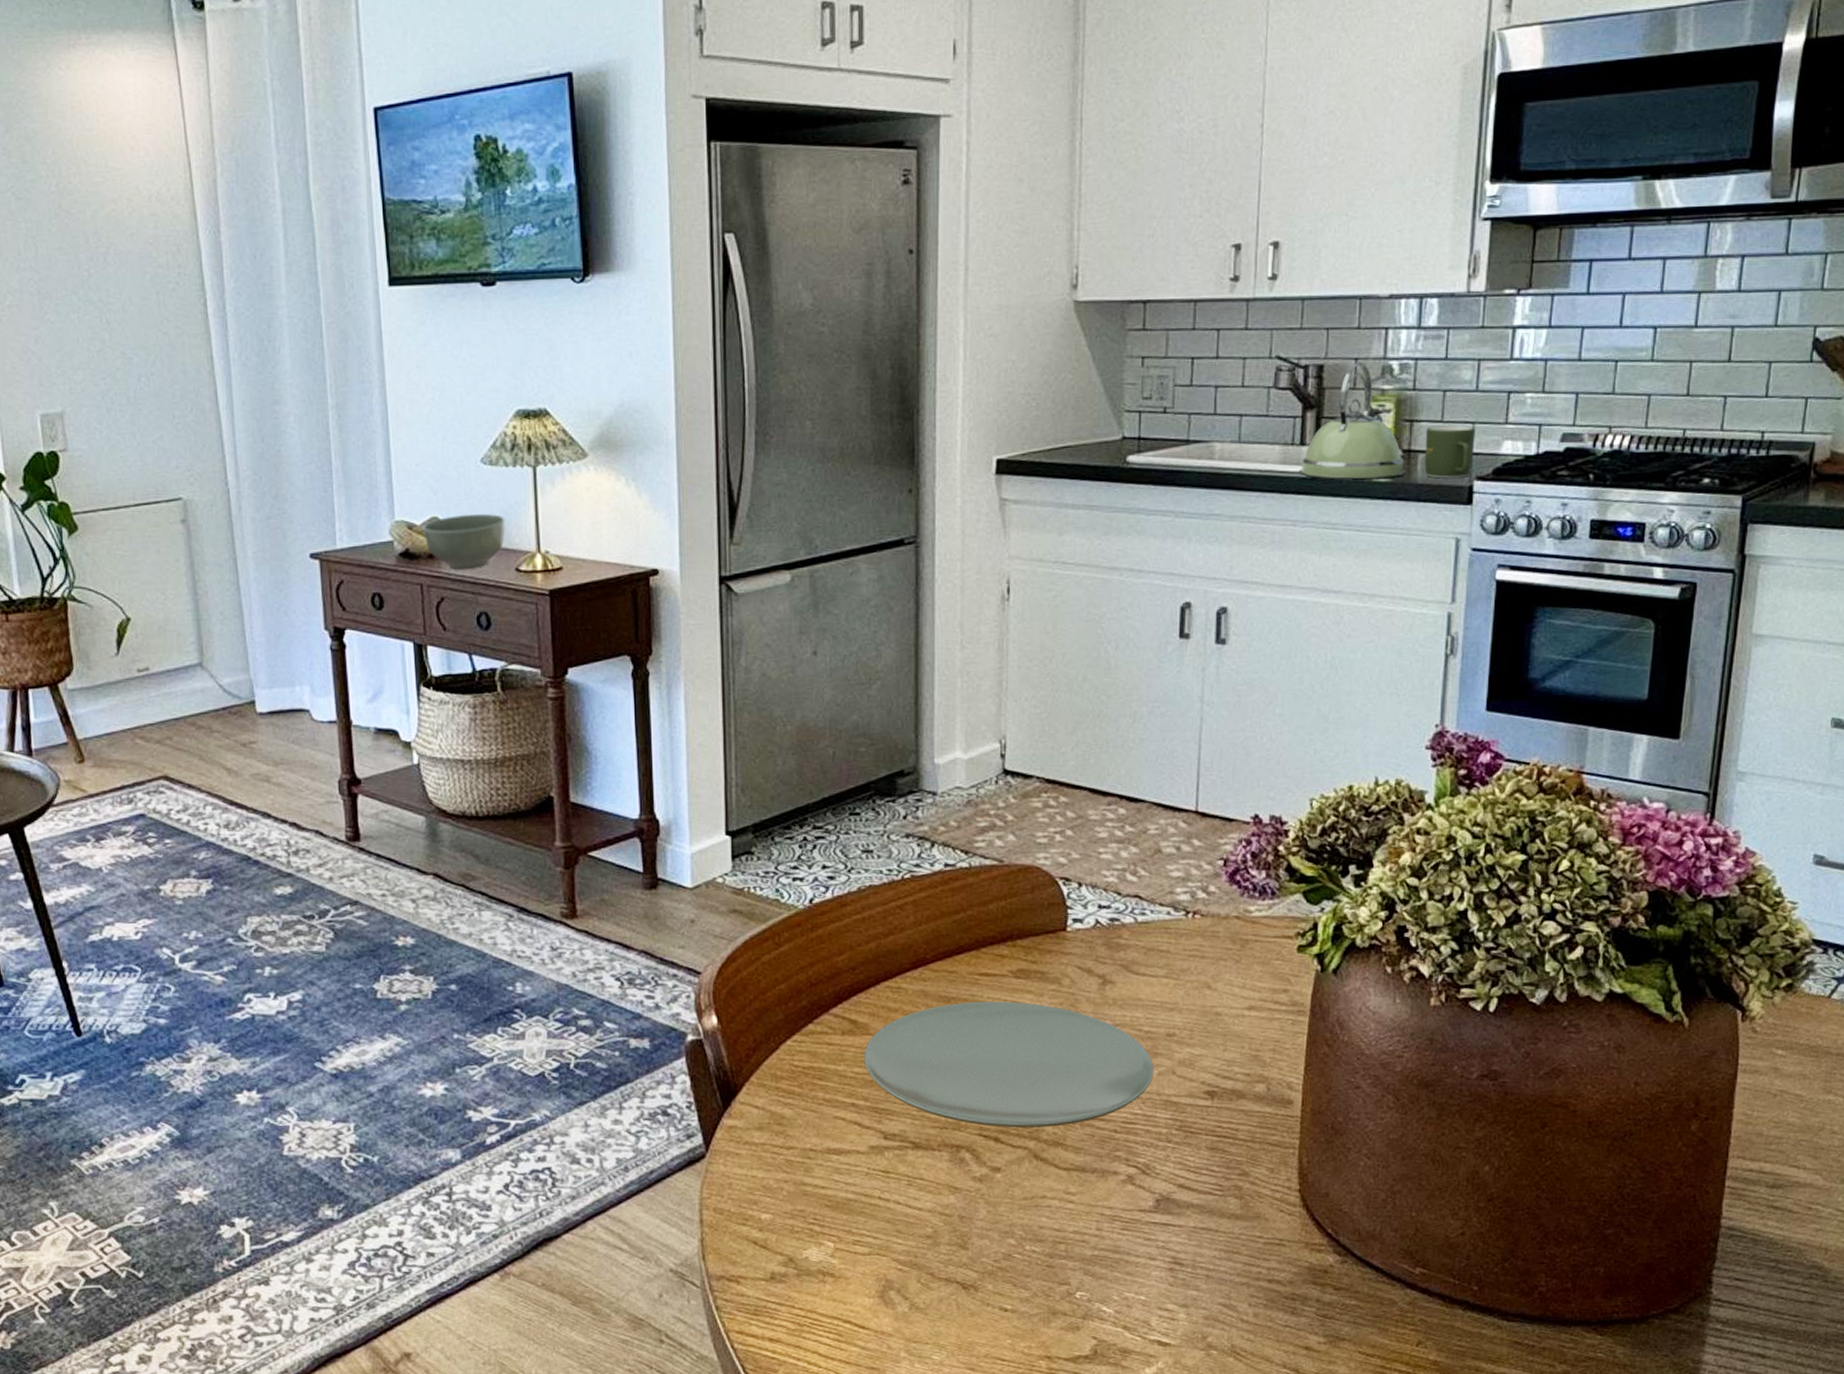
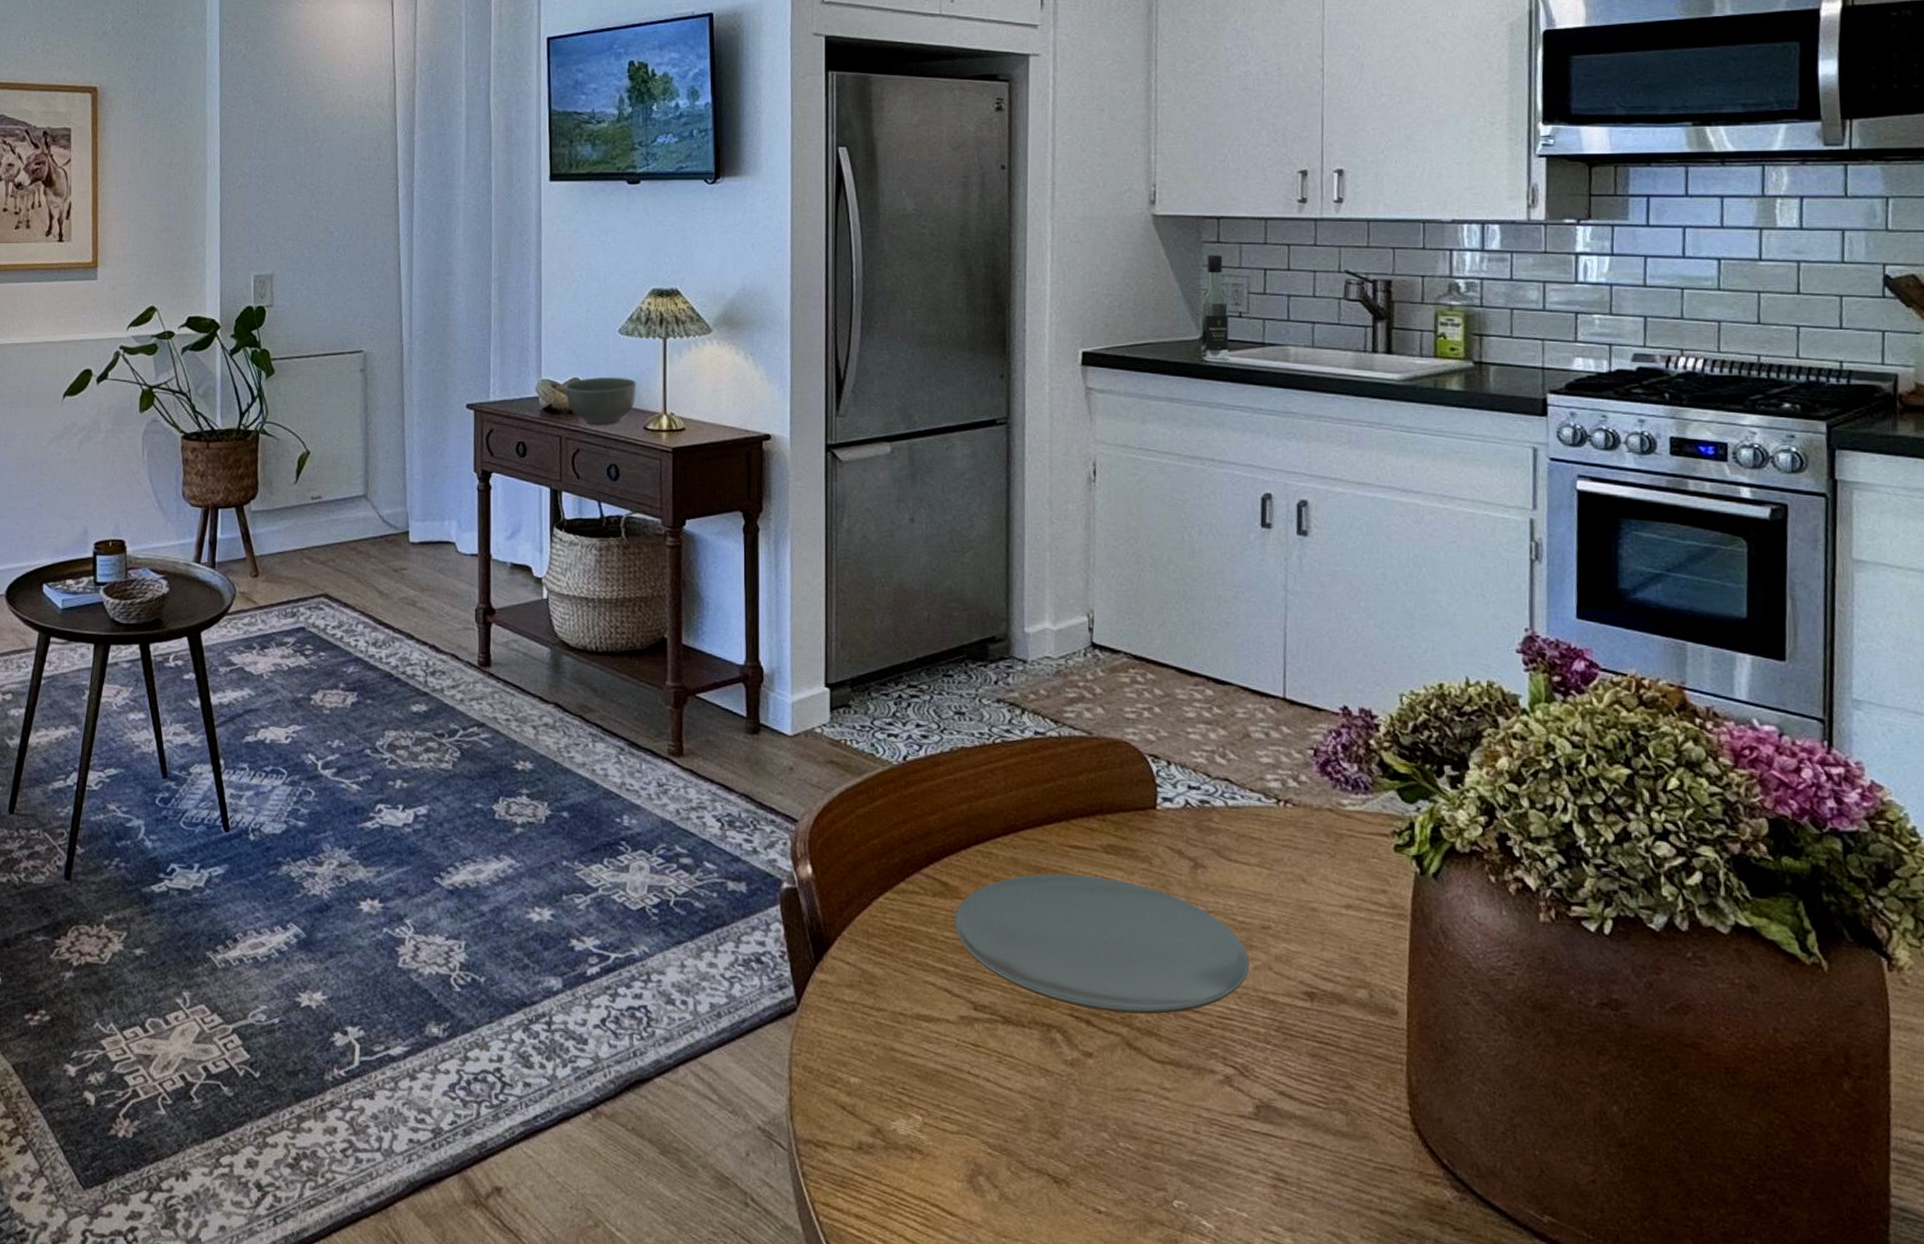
bottle: none [1123,344,1152,464] -> present [1201,255,1229,362]
kettle: present [1299,361,1405,480] -> none [1372,278,1477,388]
mug: present [1424,425,1475,479] -> none [1495,341,1545,391]

